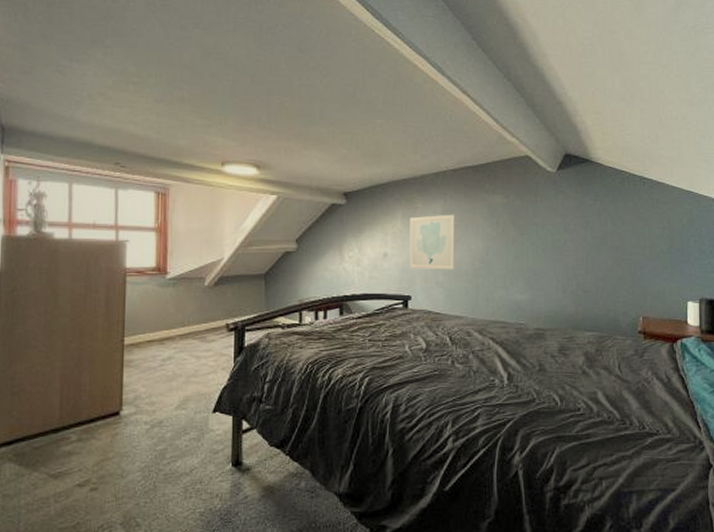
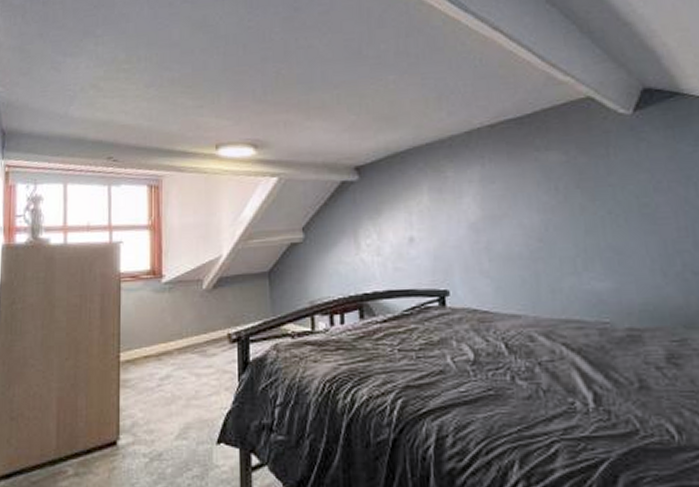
wall art: present [409,214,455,269] -> none [439,181,503,256]

